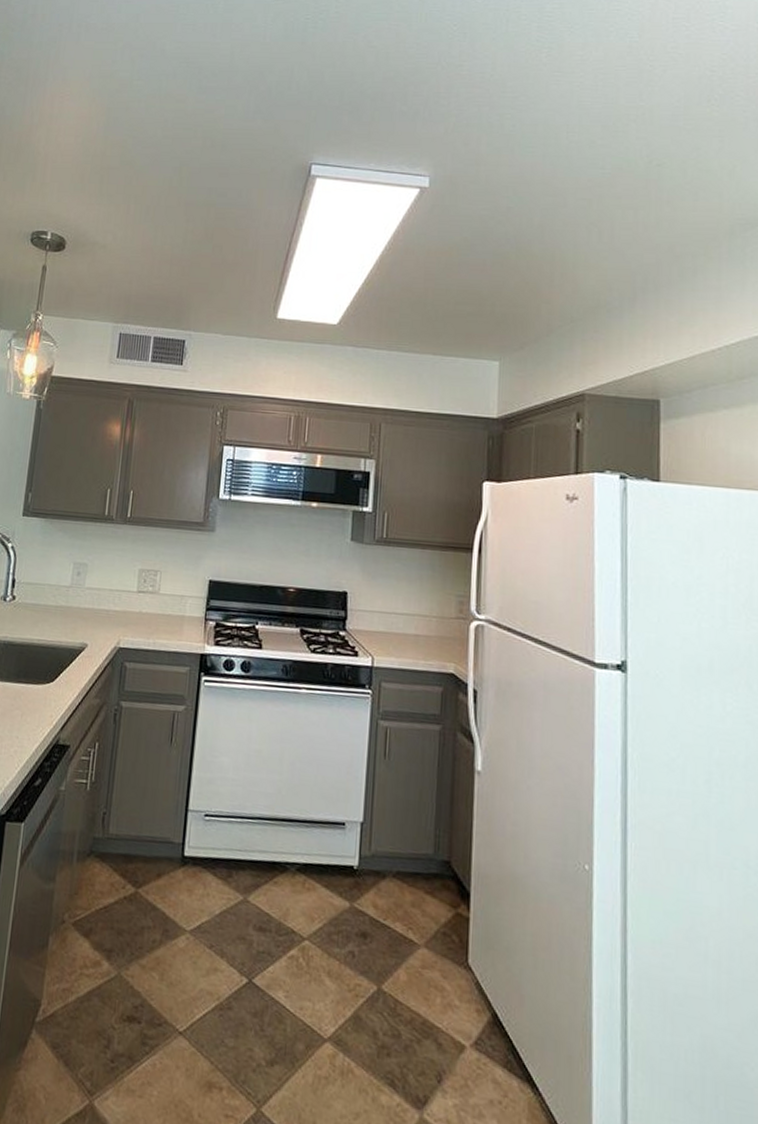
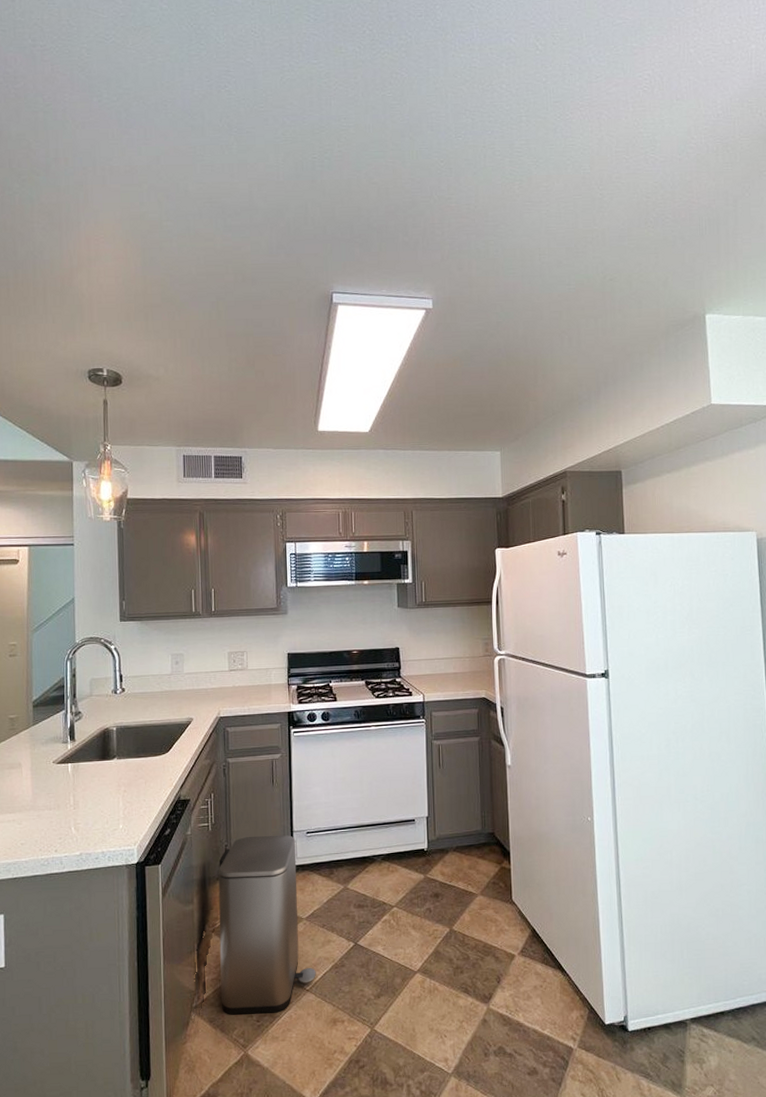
pedal bin: none [70,806,194,1056] -> present [218,835,316,1015]

